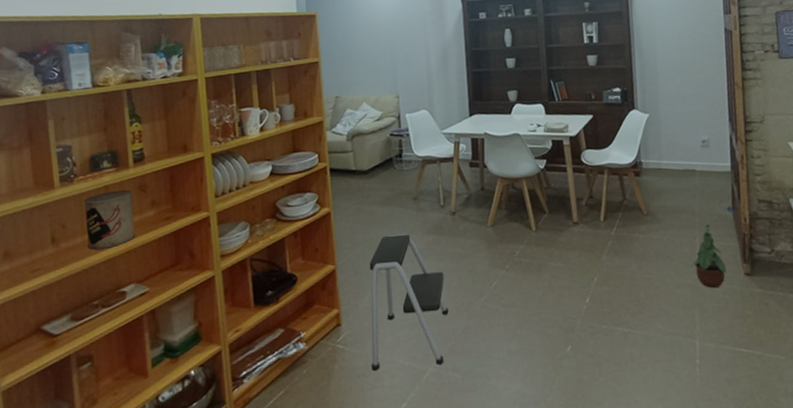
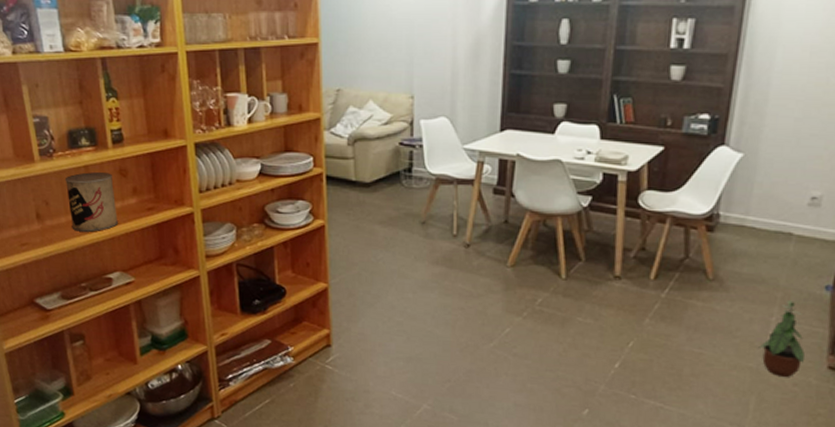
step stool: present [369,234,449,372] -> none [361,260,451,403]

